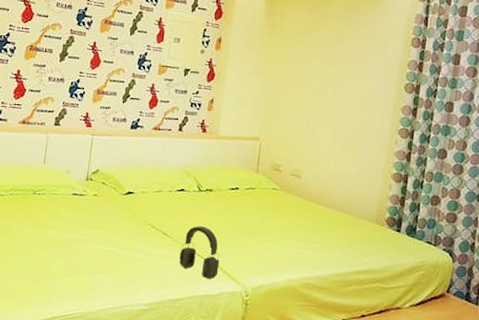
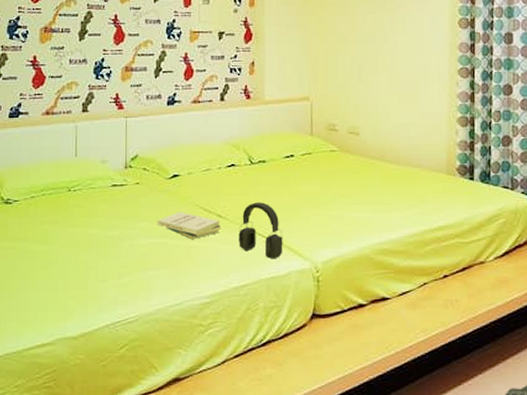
books: none [108,225,165,252] -> present [156,212,221,240]

